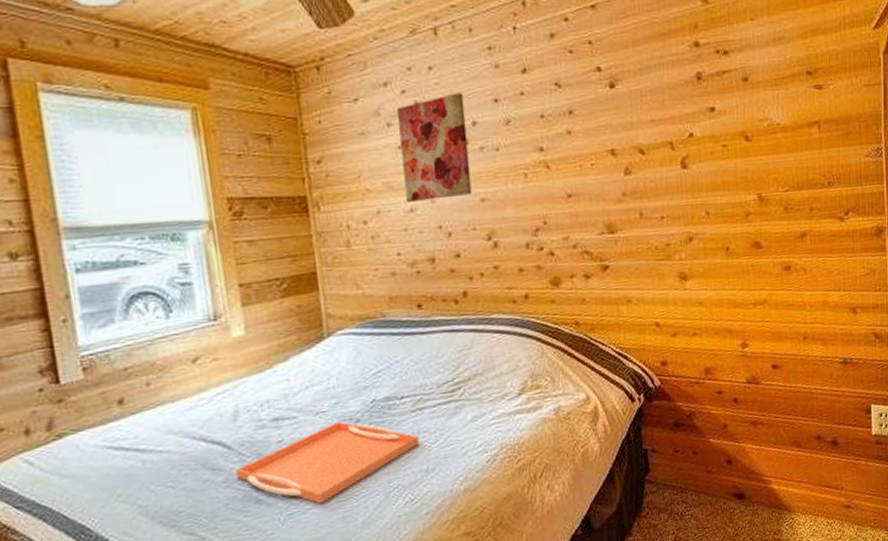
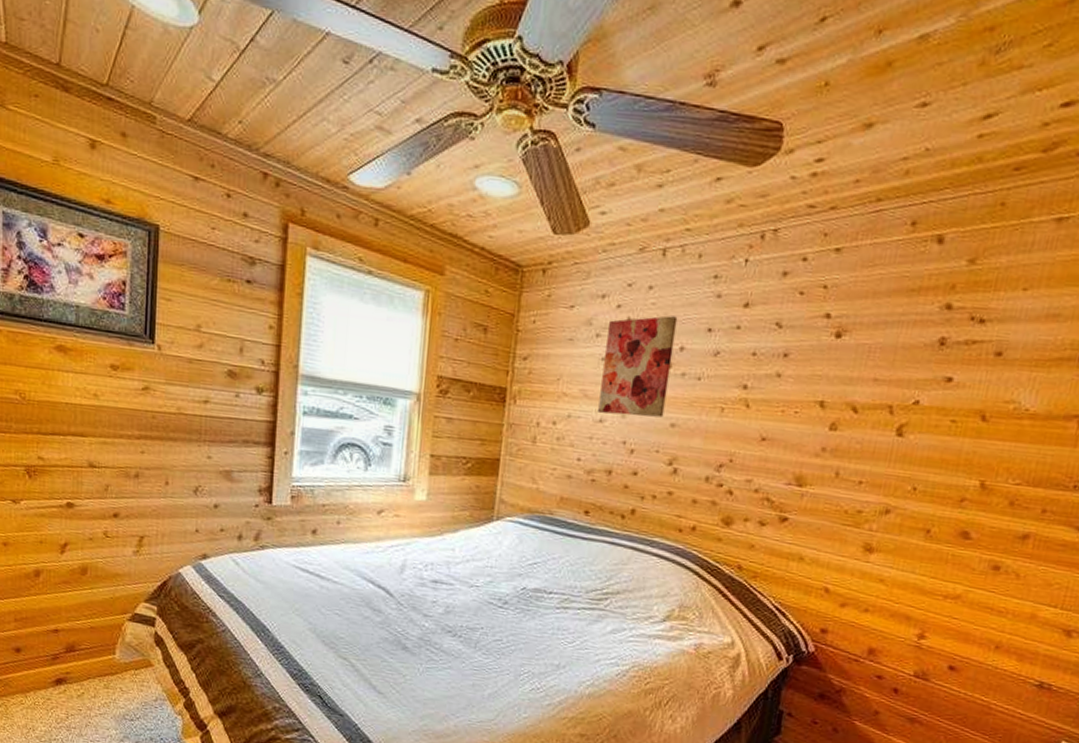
serving tray: present [236,421,420,504] -> none [392,598,558,667]

